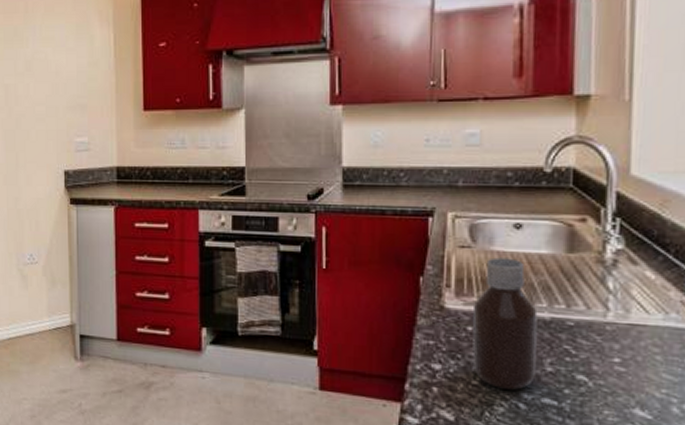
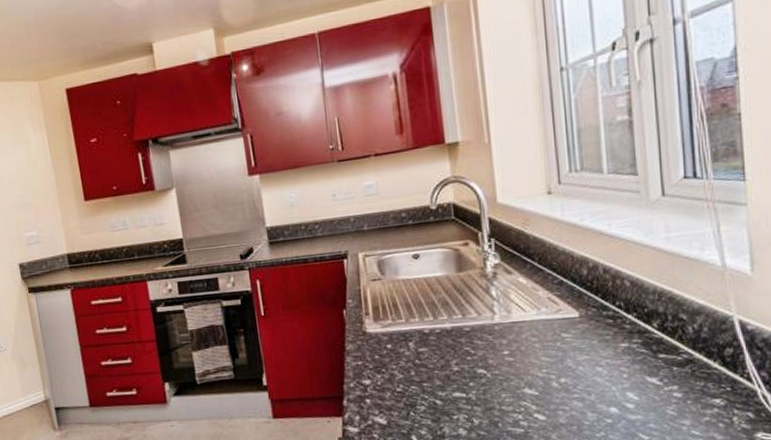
bottle: present [472,257,538,390] -> none [389,283,446,391]

